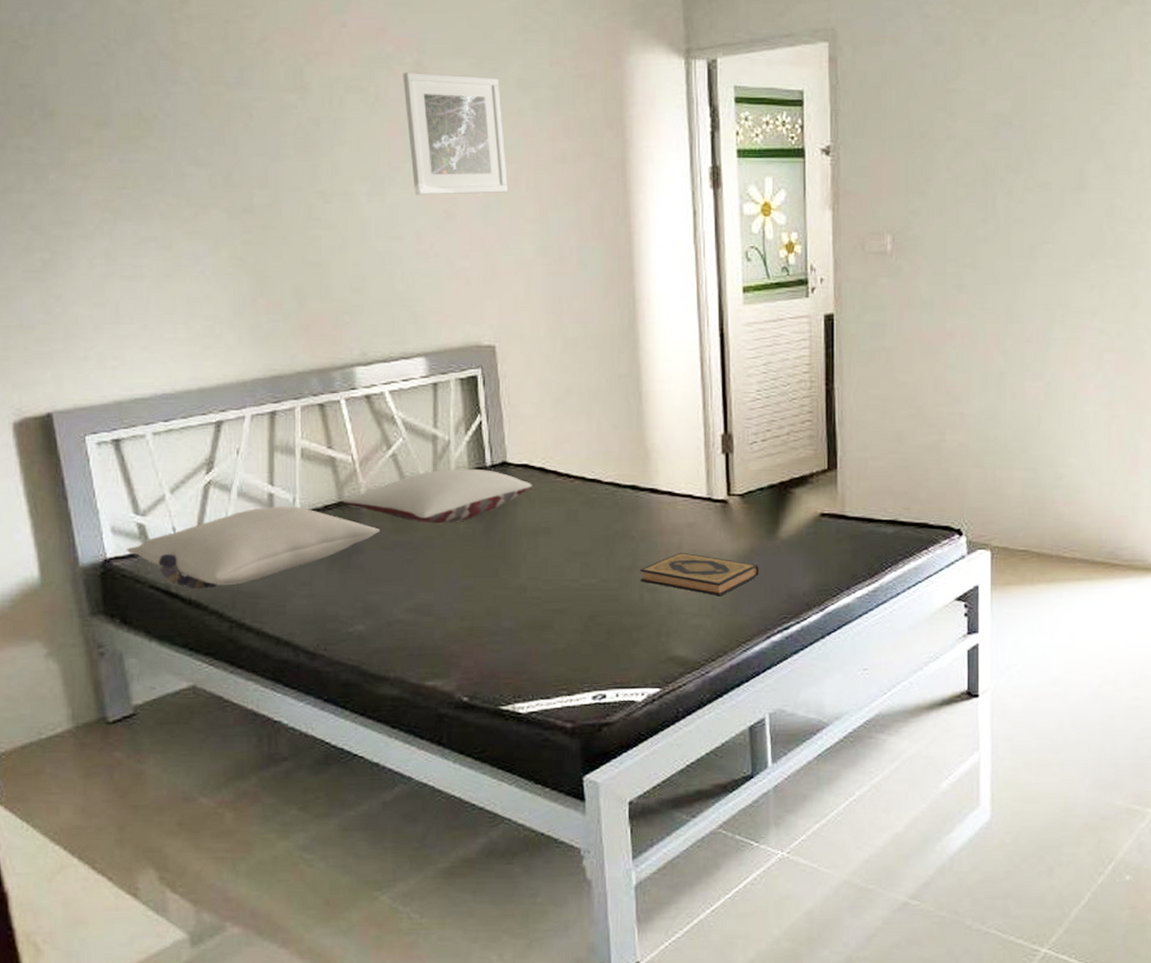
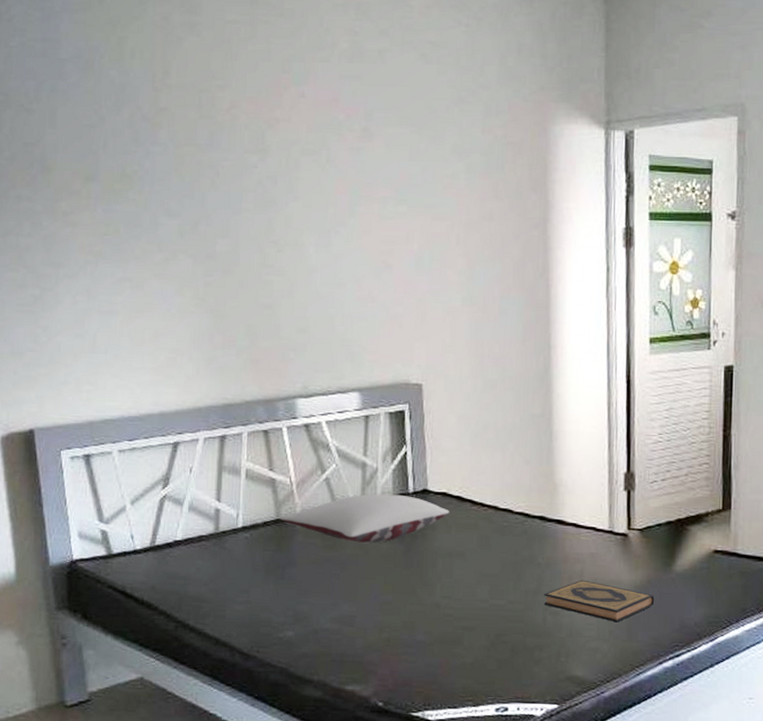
pillow: present [126,506,381,590] -> none [90,520,312,592]
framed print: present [403,71,508,195] -> none [351,137,440,247]

